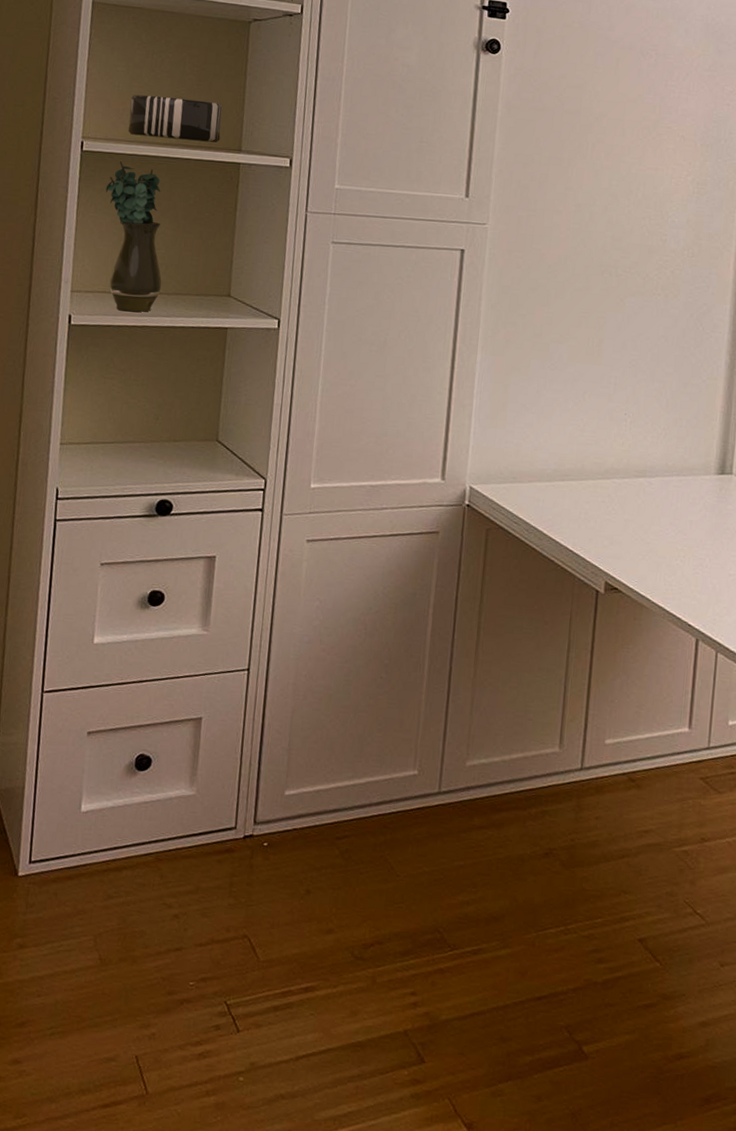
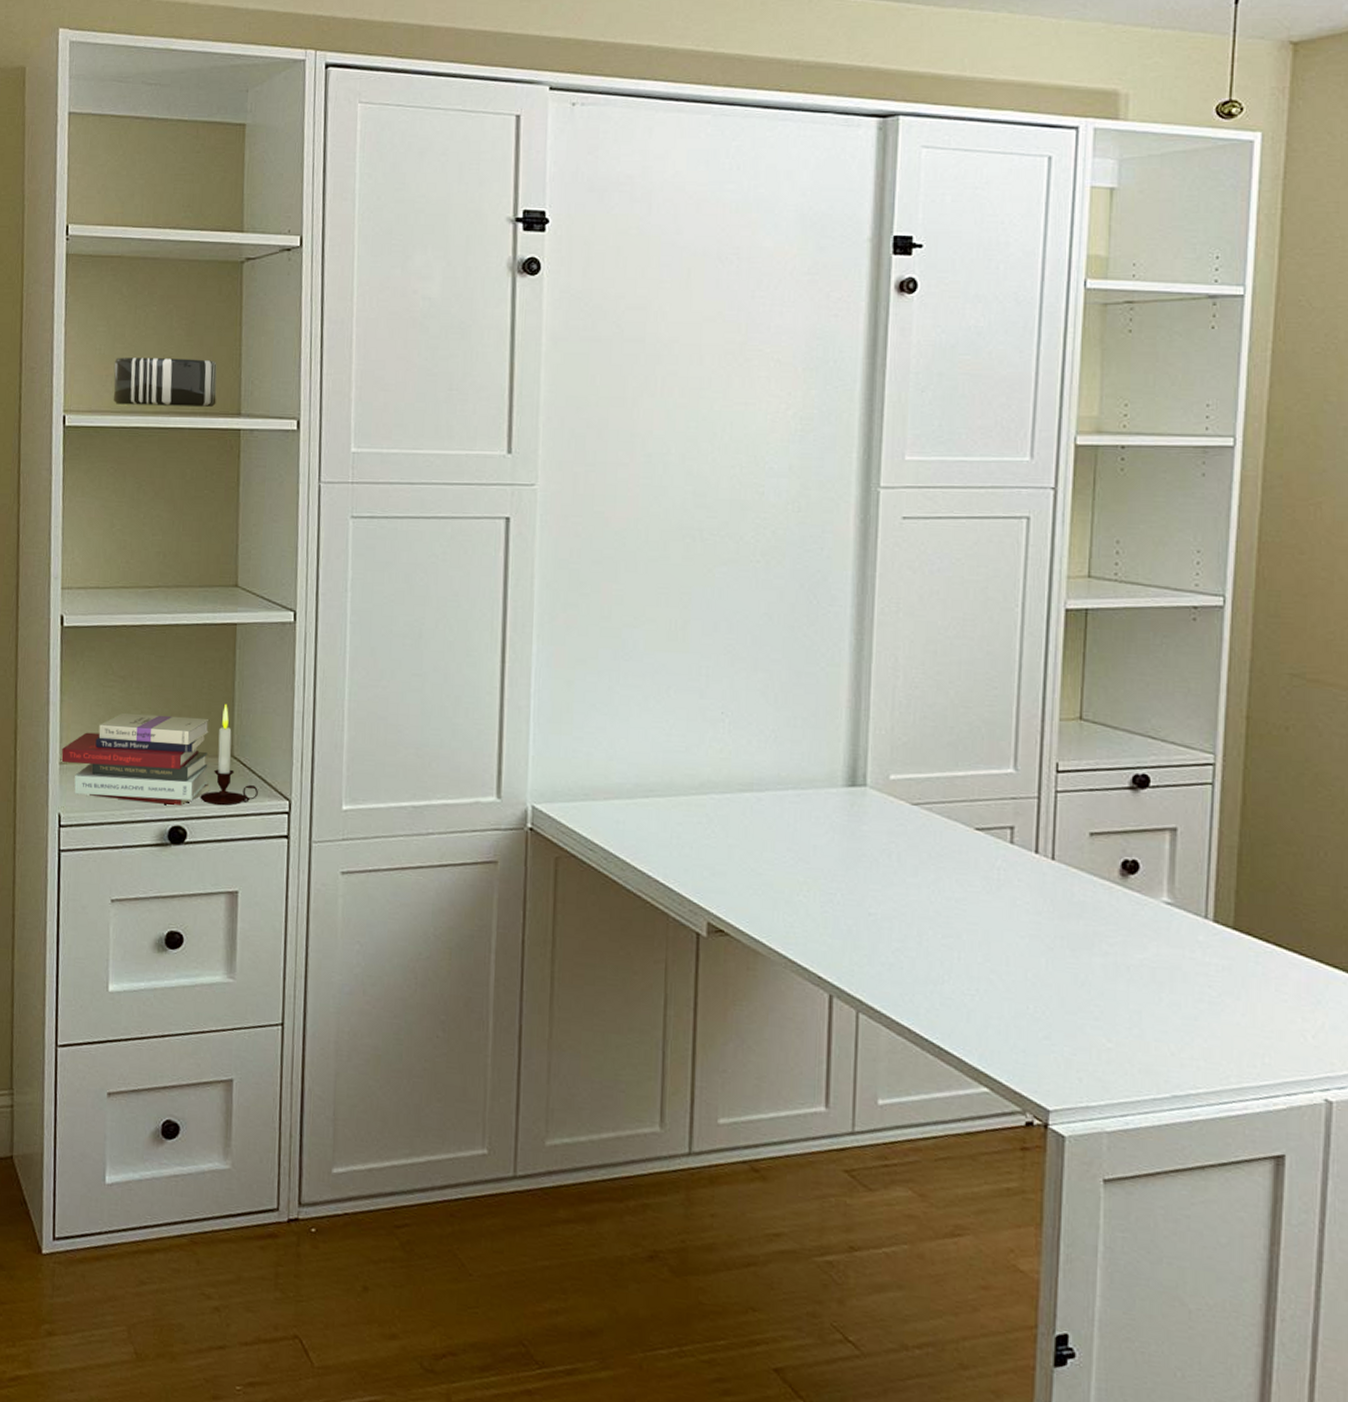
books: none [62,401,199,482] -> present [61,712,210,805]
vase: present [105,161,162,312] -> none [92,436,161,609]
candle: none [186,395,238,484] -> present [200,703,258,806]

